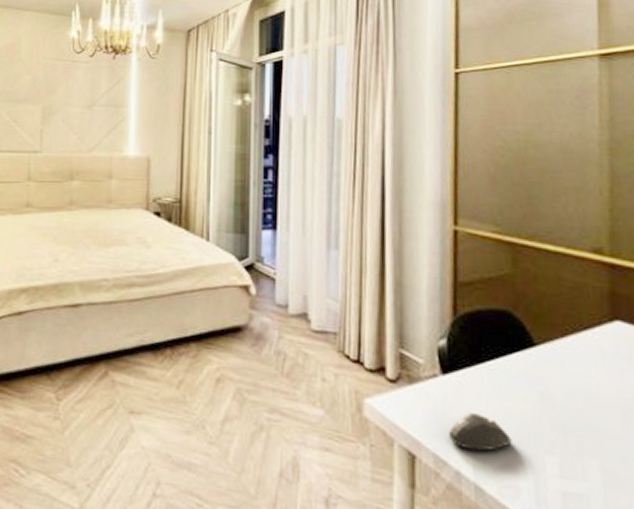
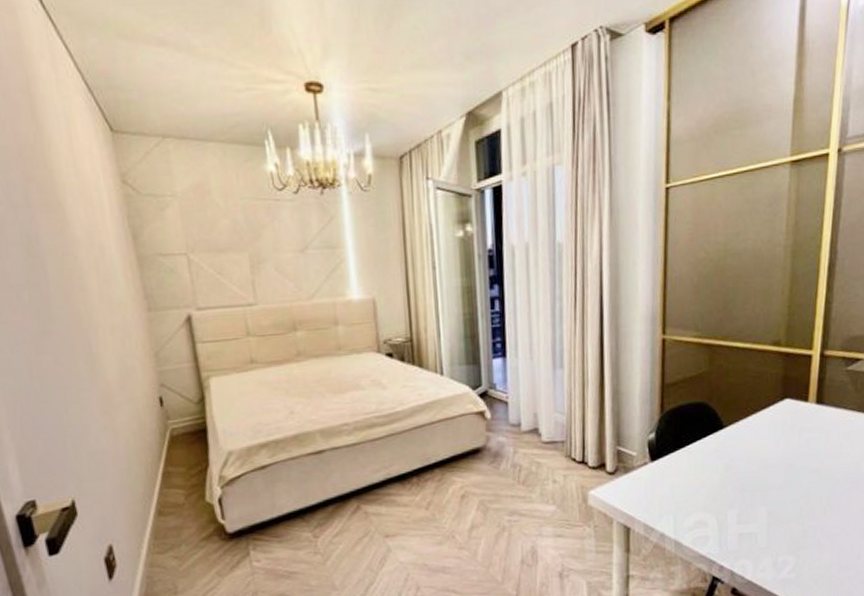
mouse: present [449,413,512,452] -> none [656,488,704,517]

